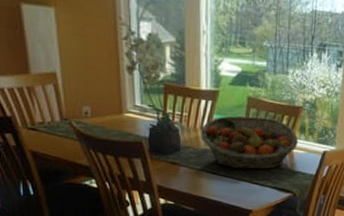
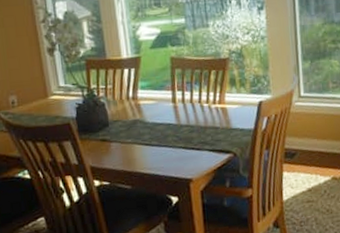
fruit basket: present [201,116,299,170] -> none [127,76,231,136]

